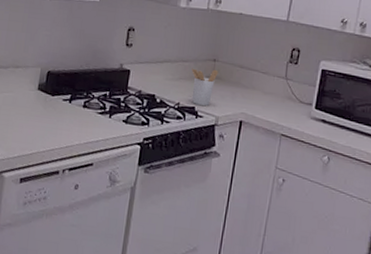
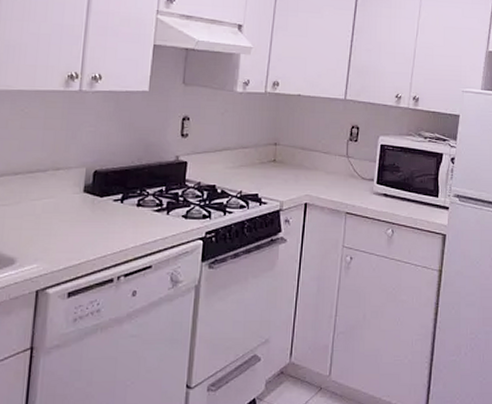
utensil holder: present [192,68,219,107] -> none [253,153,280,192]

